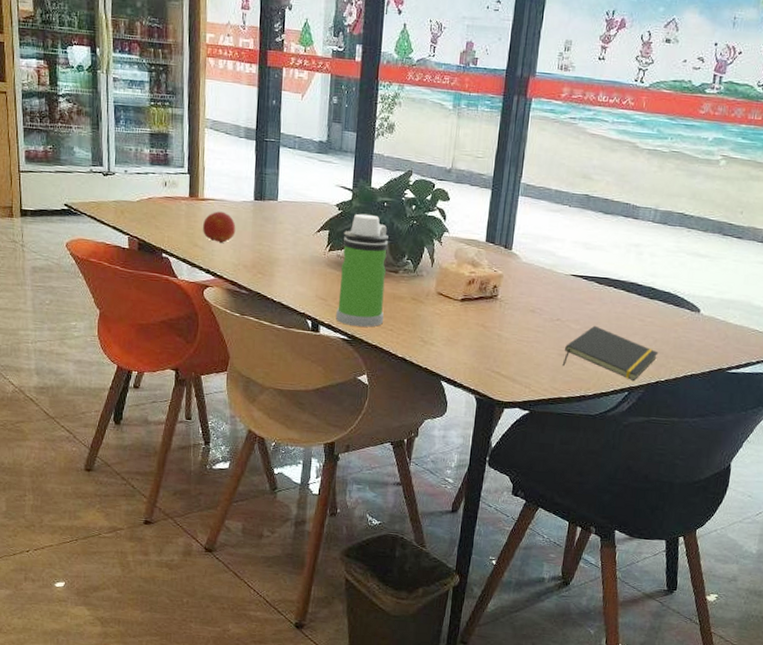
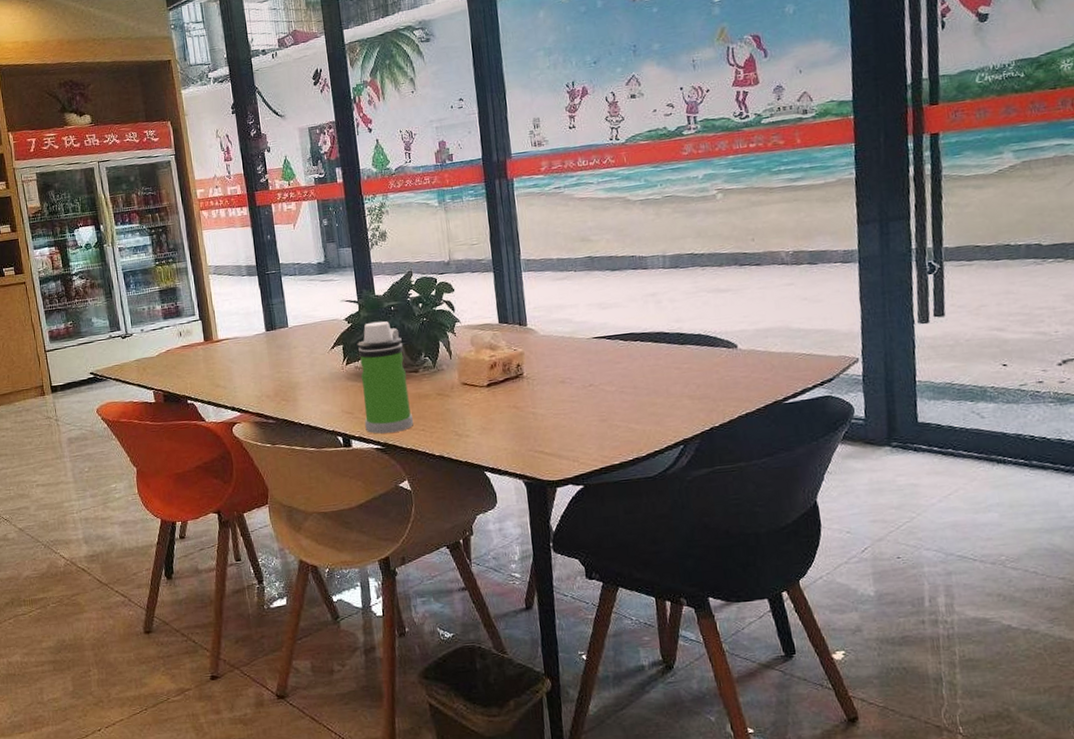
fruit: present [202,211,236,244] -> none [221,348,254,380]
notepad: present [562,325,659,381] -> none [604,383,705,432]

